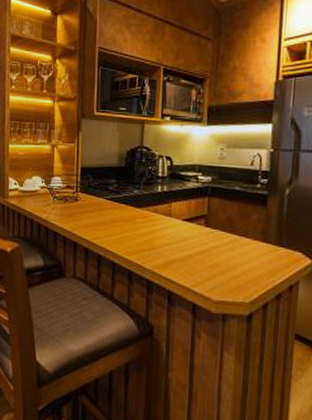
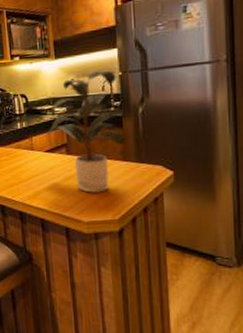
potted plant: none [188,144,271,272] -> present [48,70,127,193]

